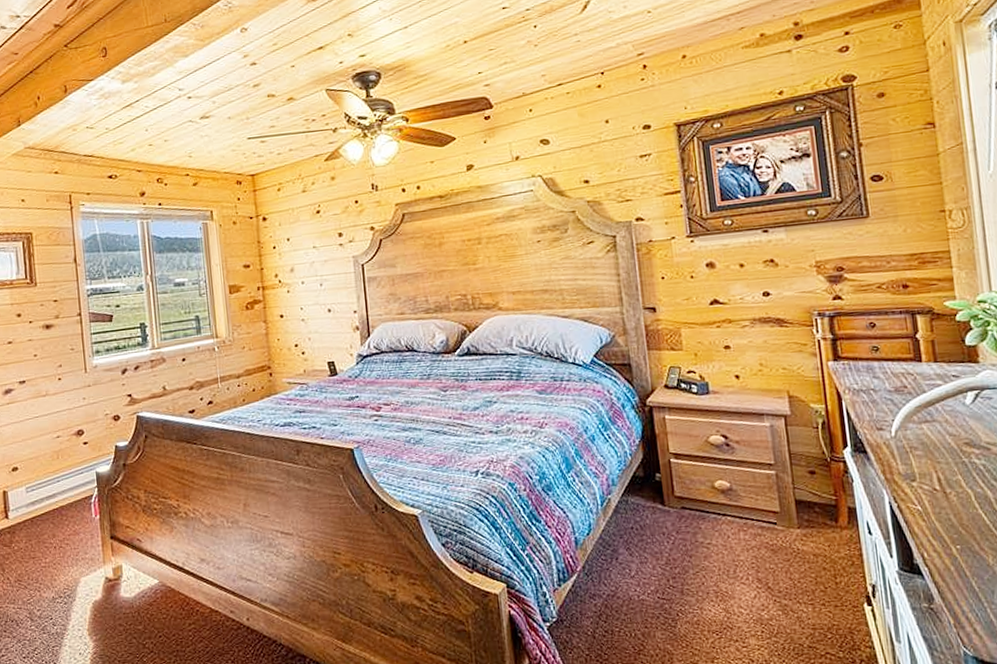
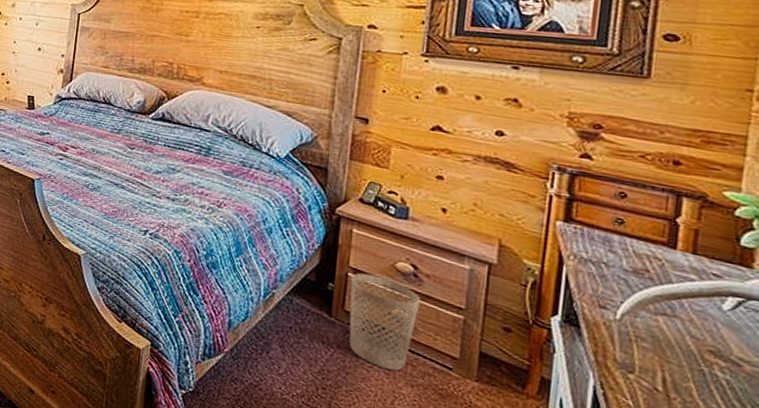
wastebasket: none [673,454,738,541] -> present [349,273,421,371]

